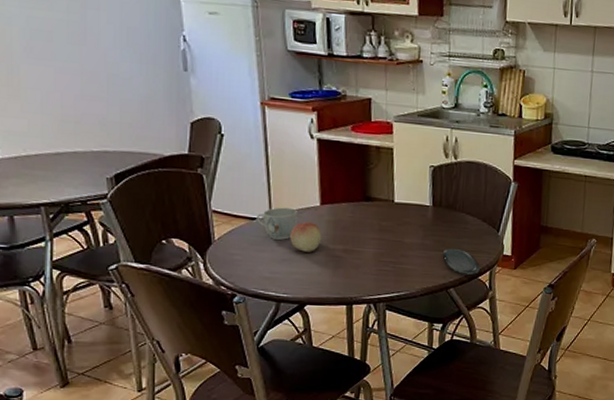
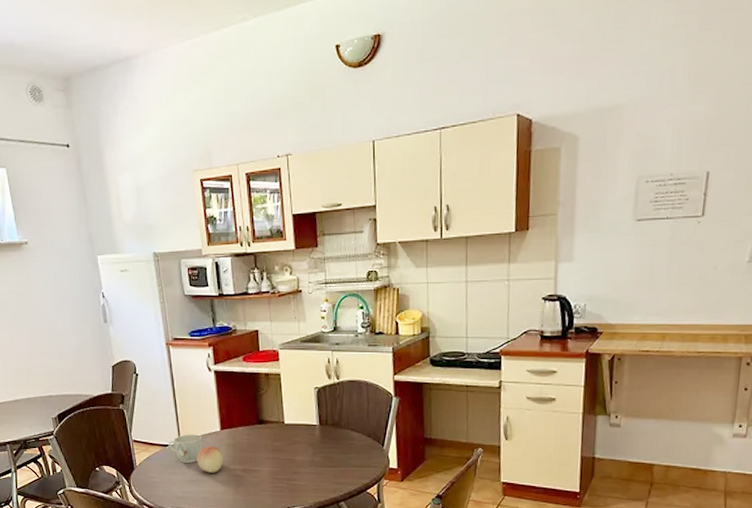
oval tray: present [442,248,480,275] -> none [331,463,368,488]

